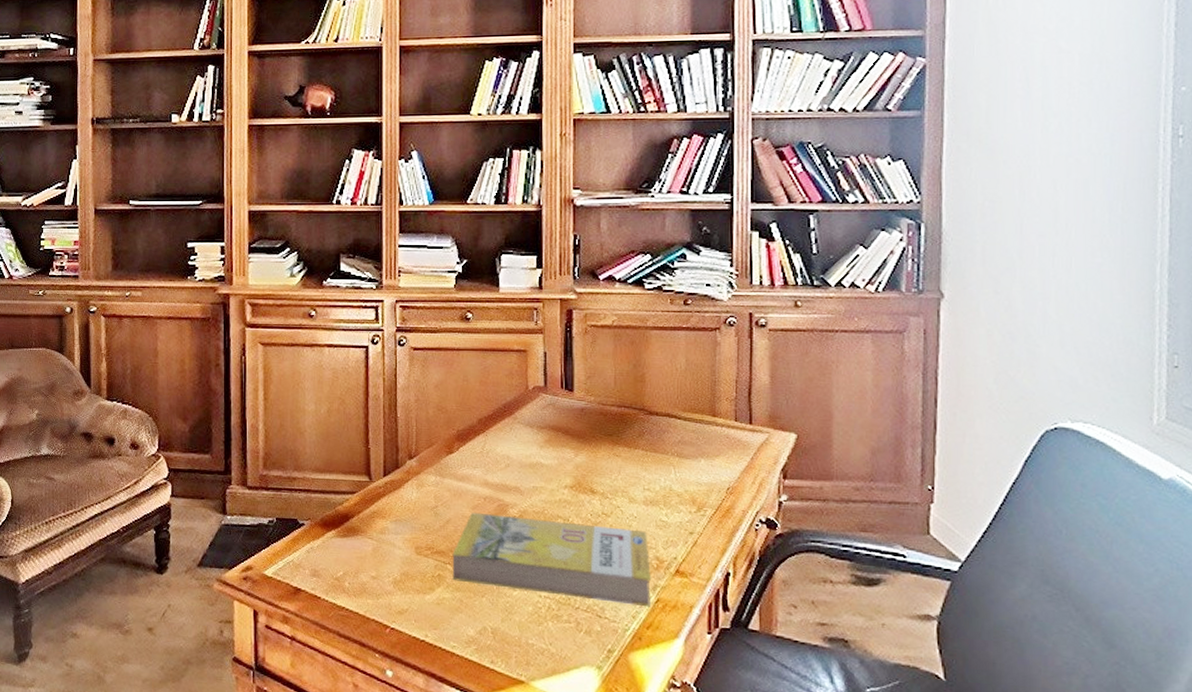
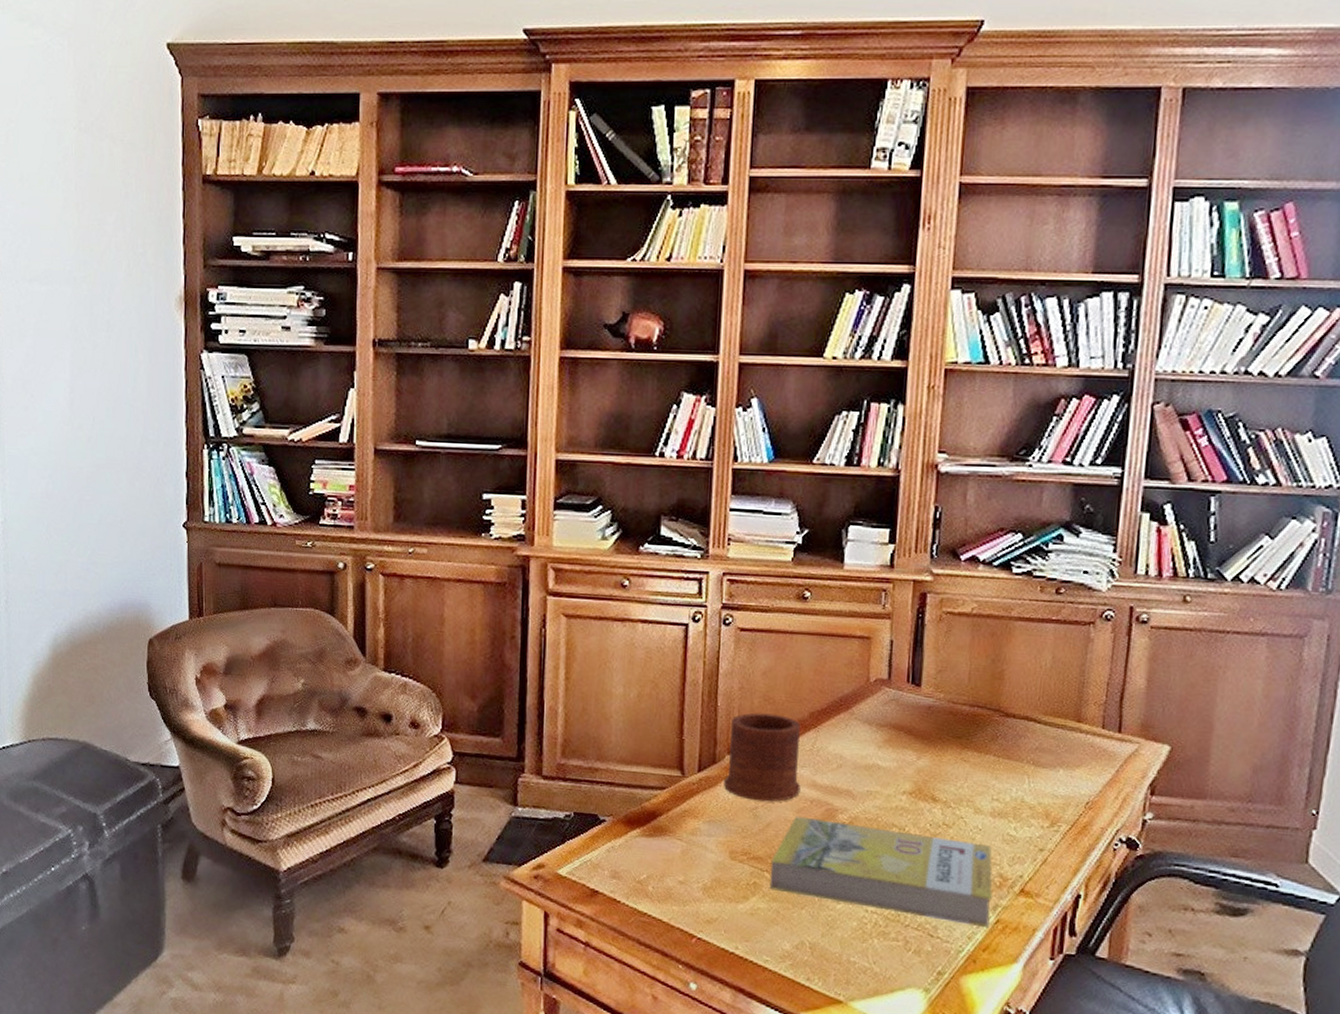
mug: none [407,421,474,501] -> present [724,712,800,802]

